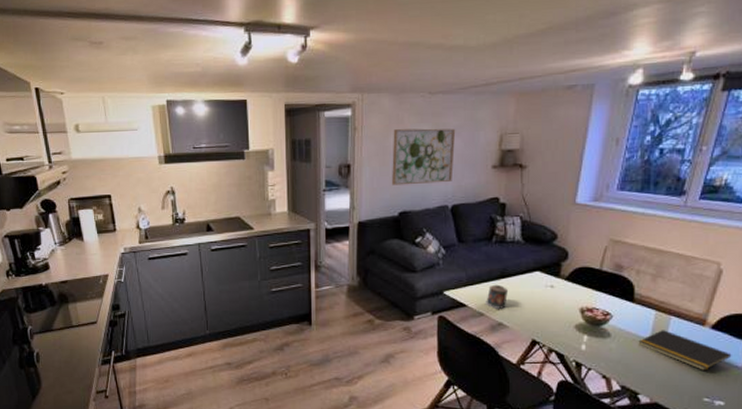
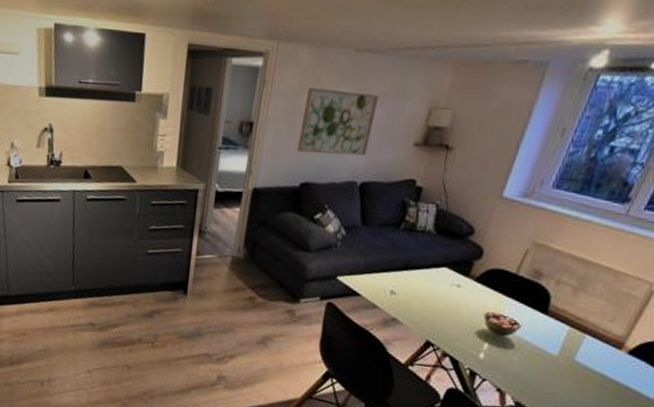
candle: present [484,284,508,310] -> none [380,275,409,304]
notepad: present [638,330,732,370] -> none [543,348,645,398]

